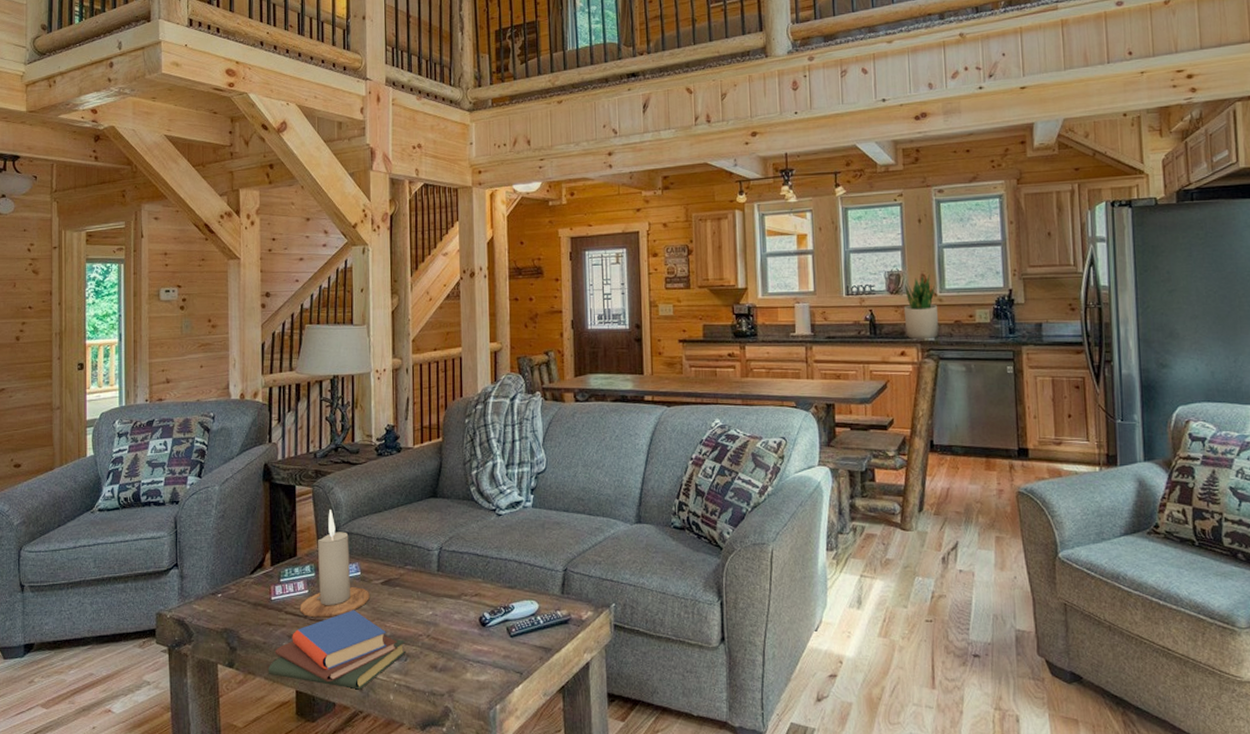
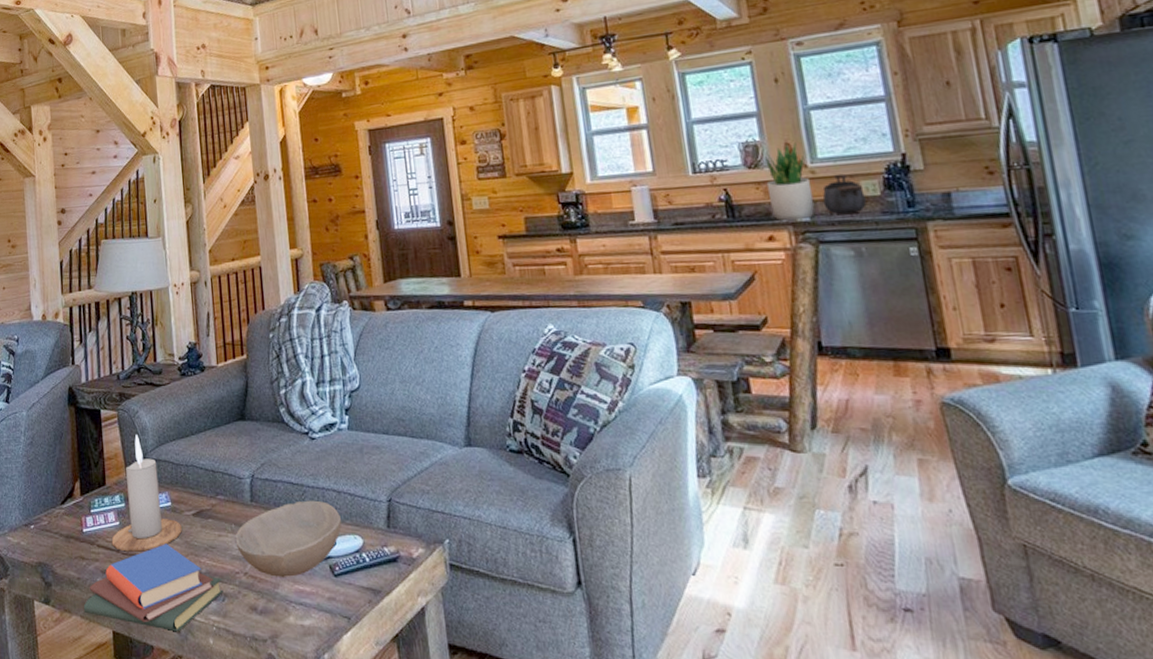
bowl: none [420,570,520,638] -> present [235,500,342,577]
kettle: none [946,303,979,337] -> present [822,173,867,215]

